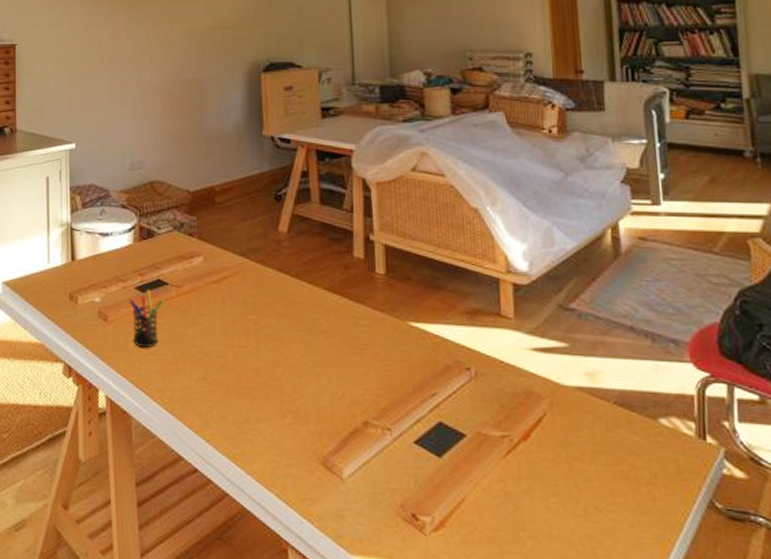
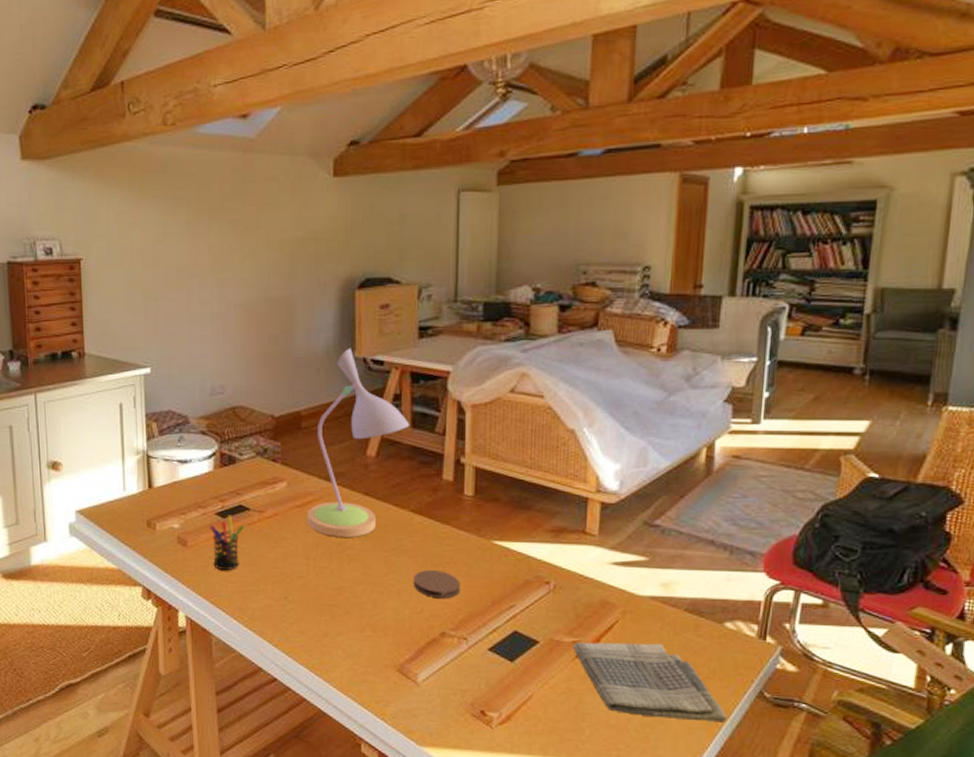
desk lamp: none [223,126,319,315] -> present [307,348,410,537]
coaster: none [331,352,380,384] -> present [413,570,461,599]
dish towel: none [501,436,680,538] -> present [572,642,727,723]

